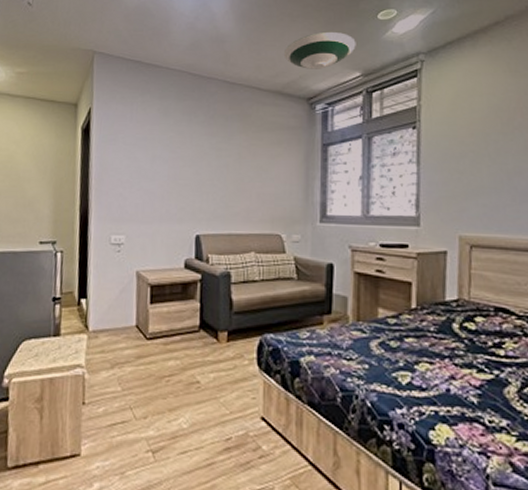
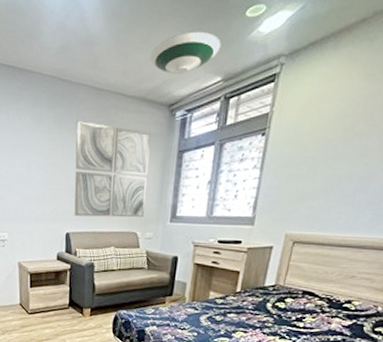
wall art: none [205,113,290,218] -> present [74,120,151,218]

